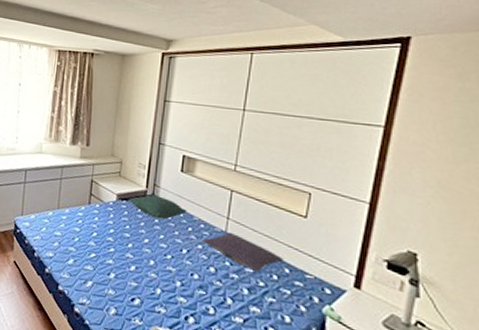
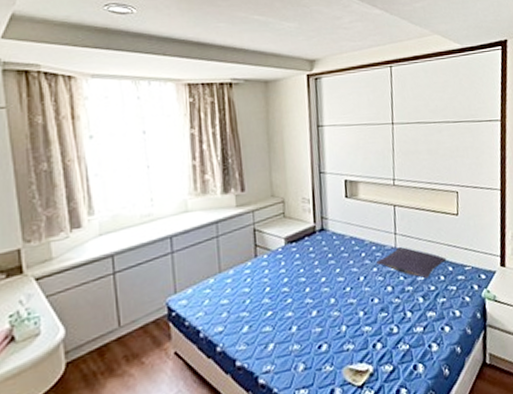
pillow: present [128,194,187,220] -> none [298,227,358,253]

